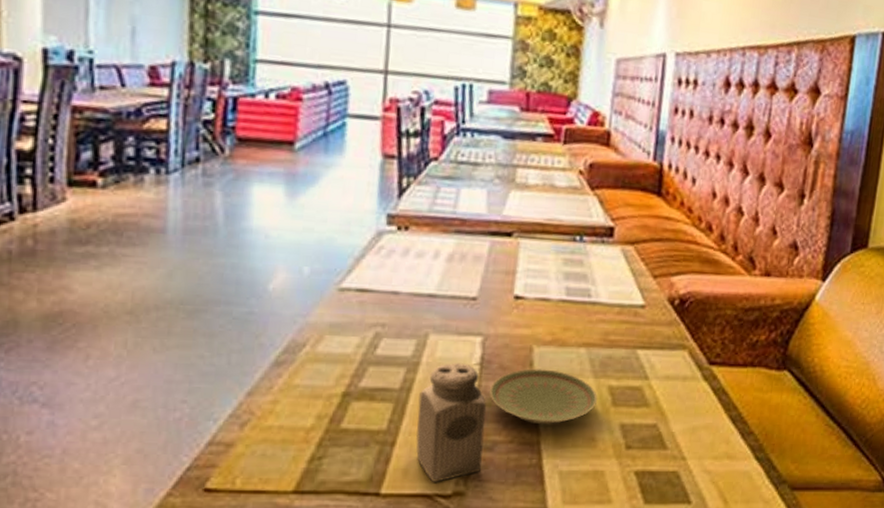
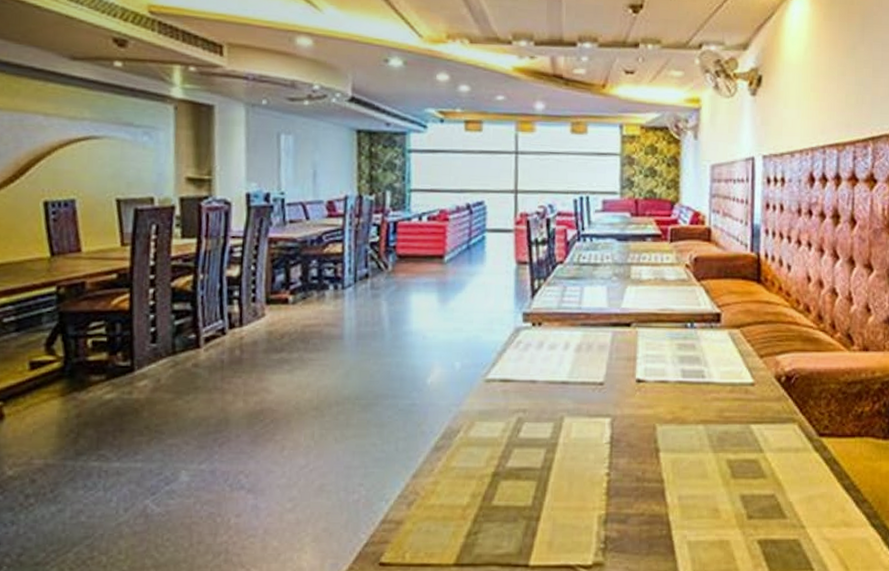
salt shaker: present [416,363,487,482] -> none [558,443,619,554]
plate: present [489,368,597,425] -> none [619,445,717,498]

